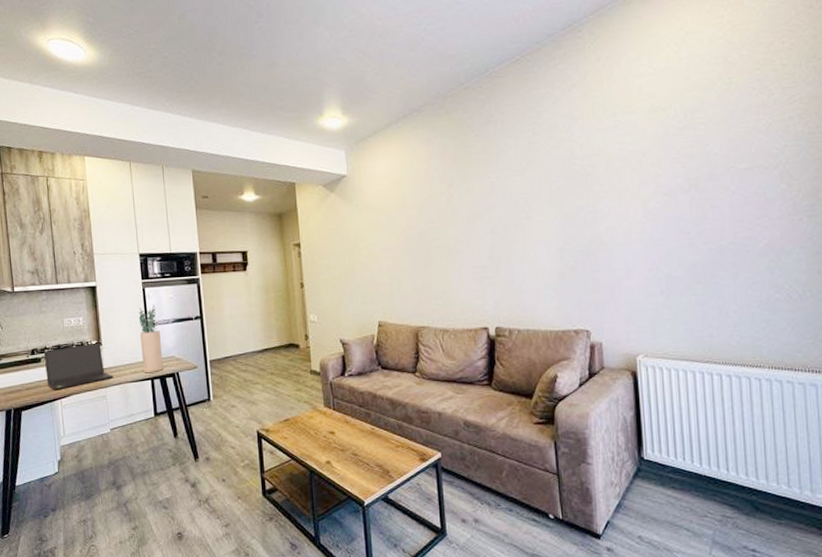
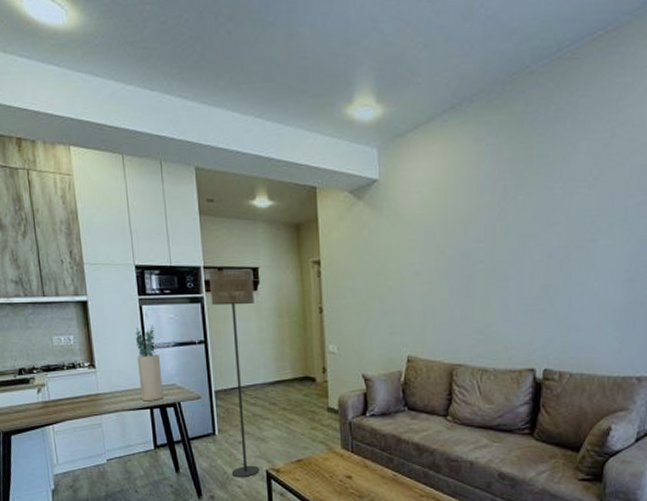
laptop: present [43,342,113,391] -> none [32,365,109,415]
floor lamp: none [203,253,251,439] -> present [208,269,260,478]

